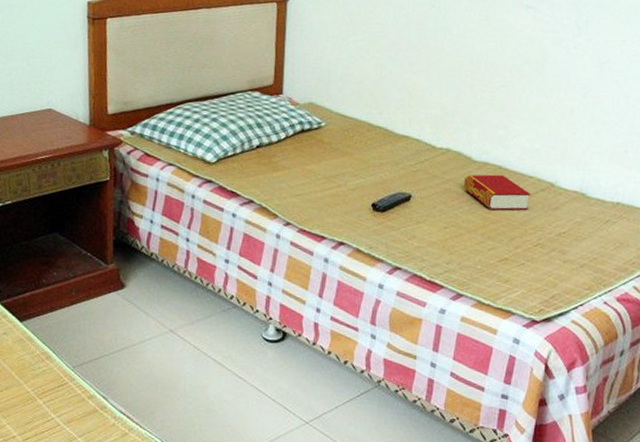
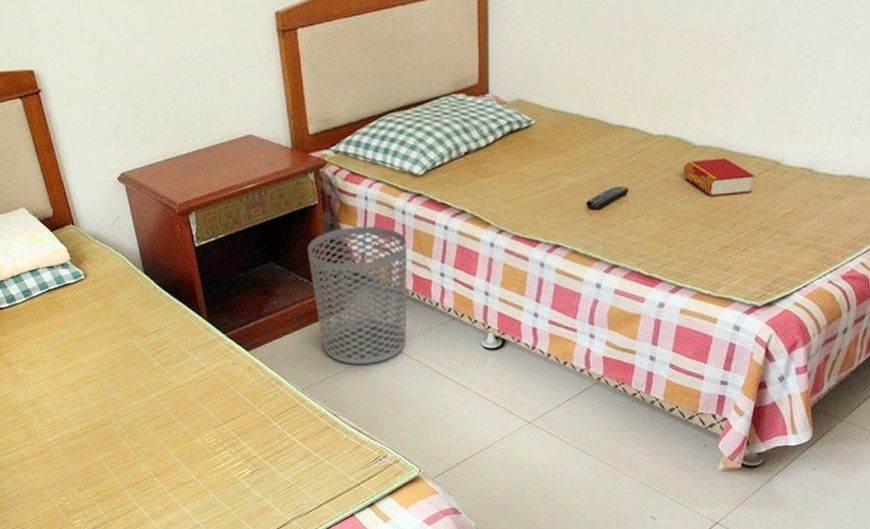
waste bin: none [94,205,194,346] -> present [307,226,408,364]

